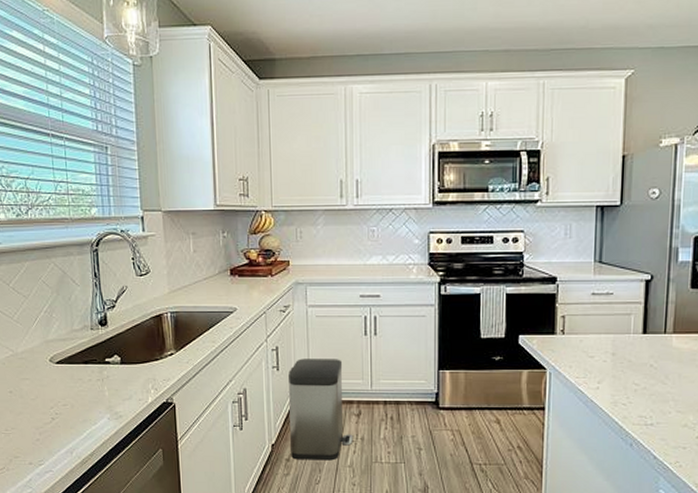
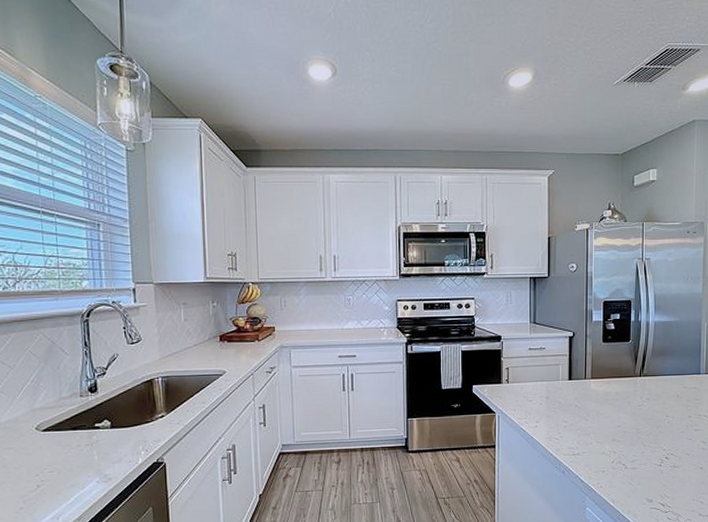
pedal bin: present [287,358,353,461] -> none [274,413,334,507]

